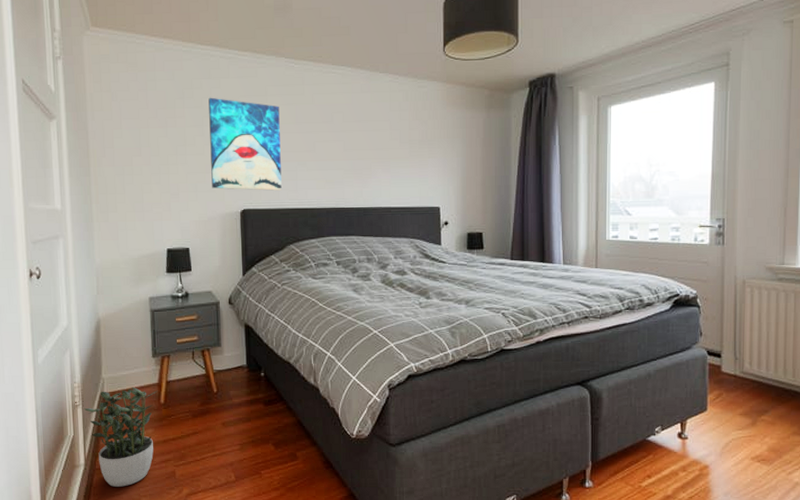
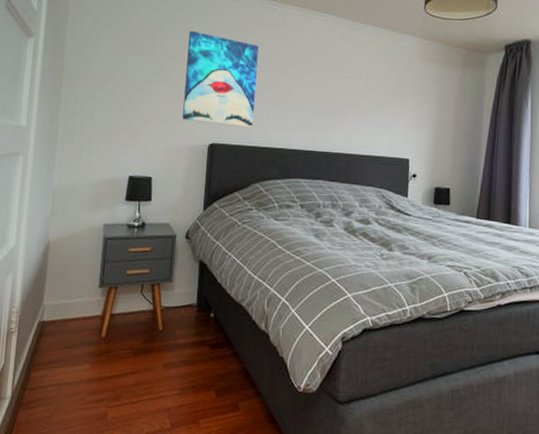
potted plant: present [84,387,158,487] -> none [19,317,101,426]

